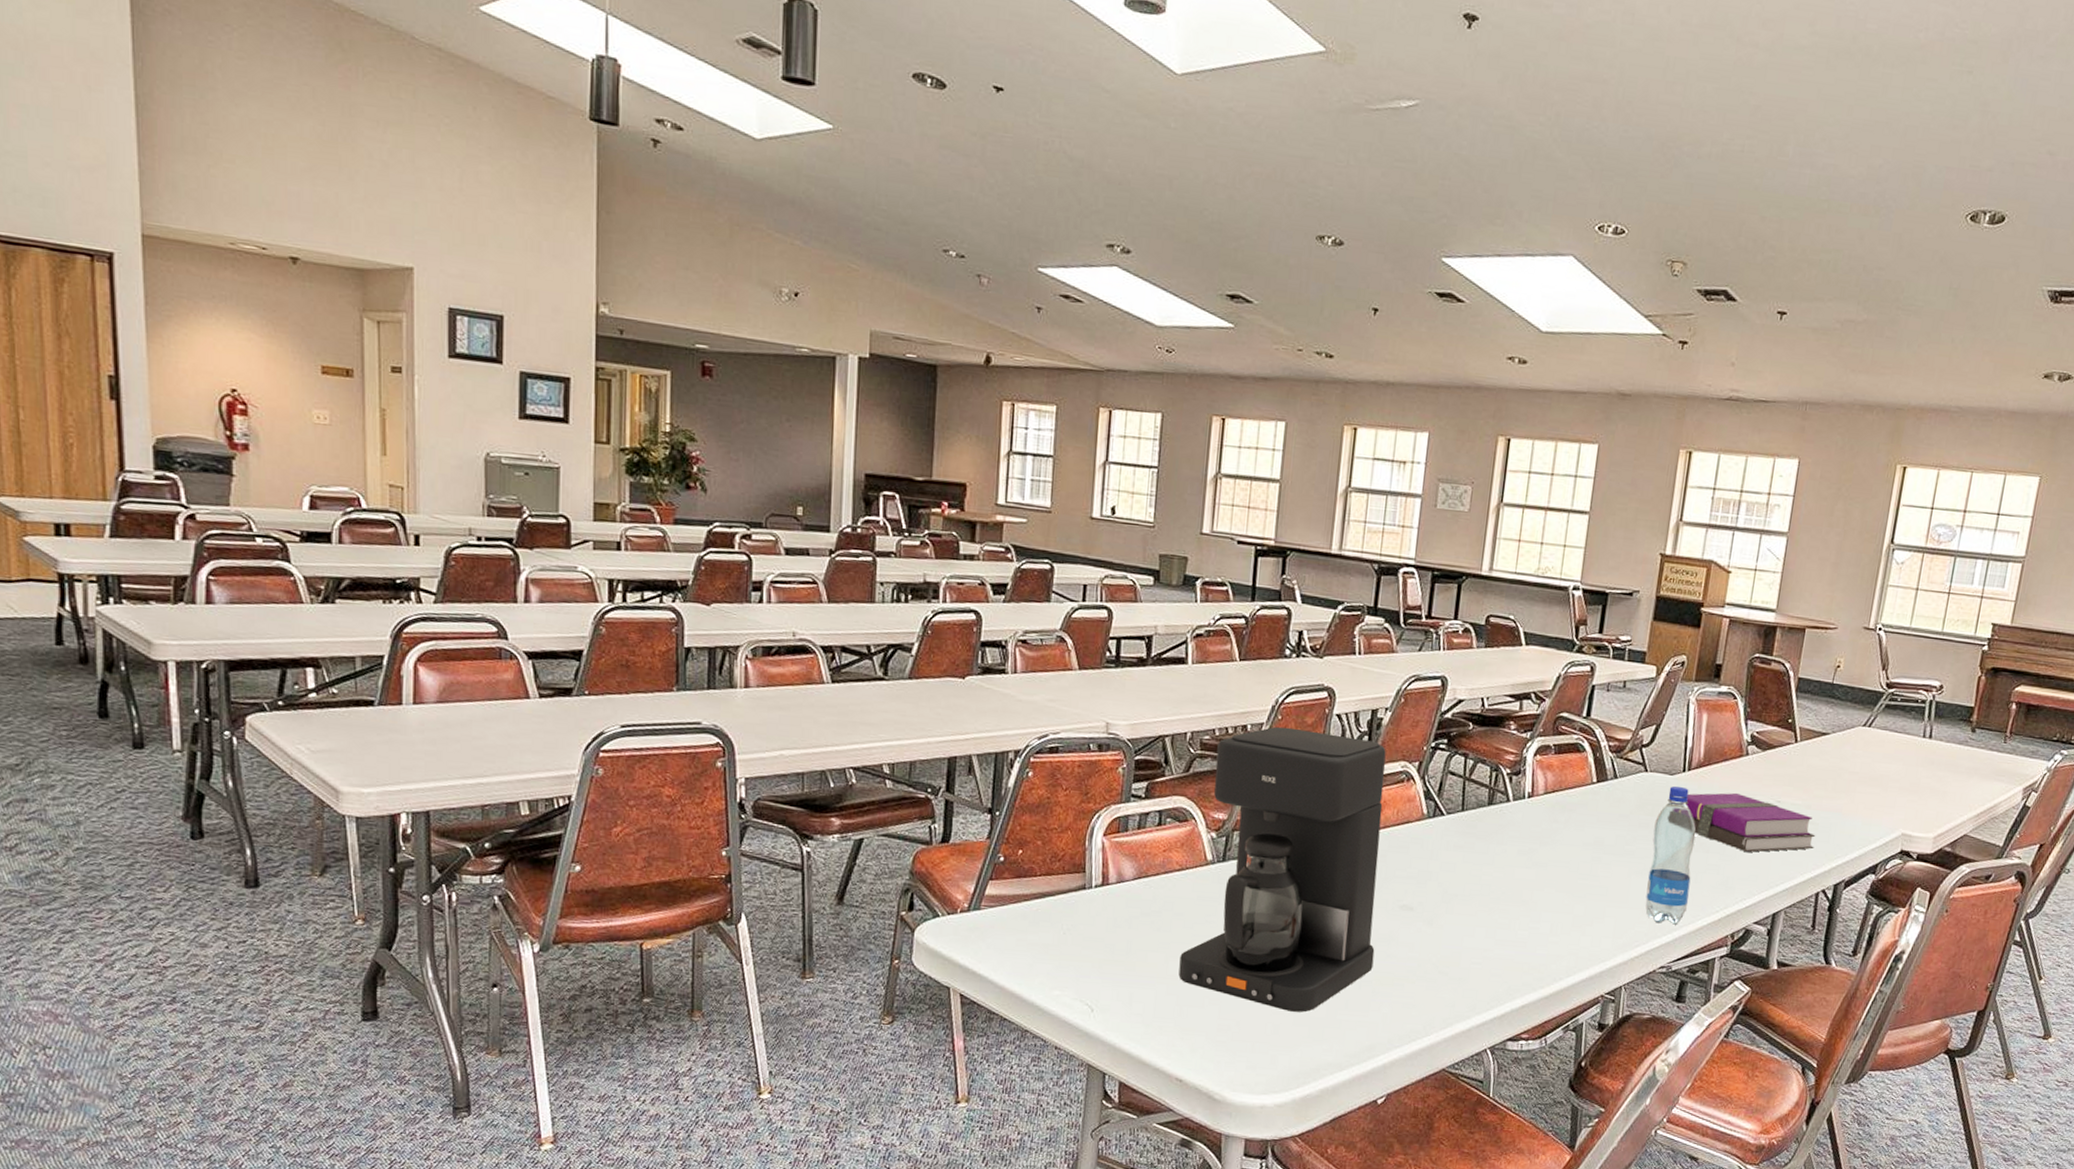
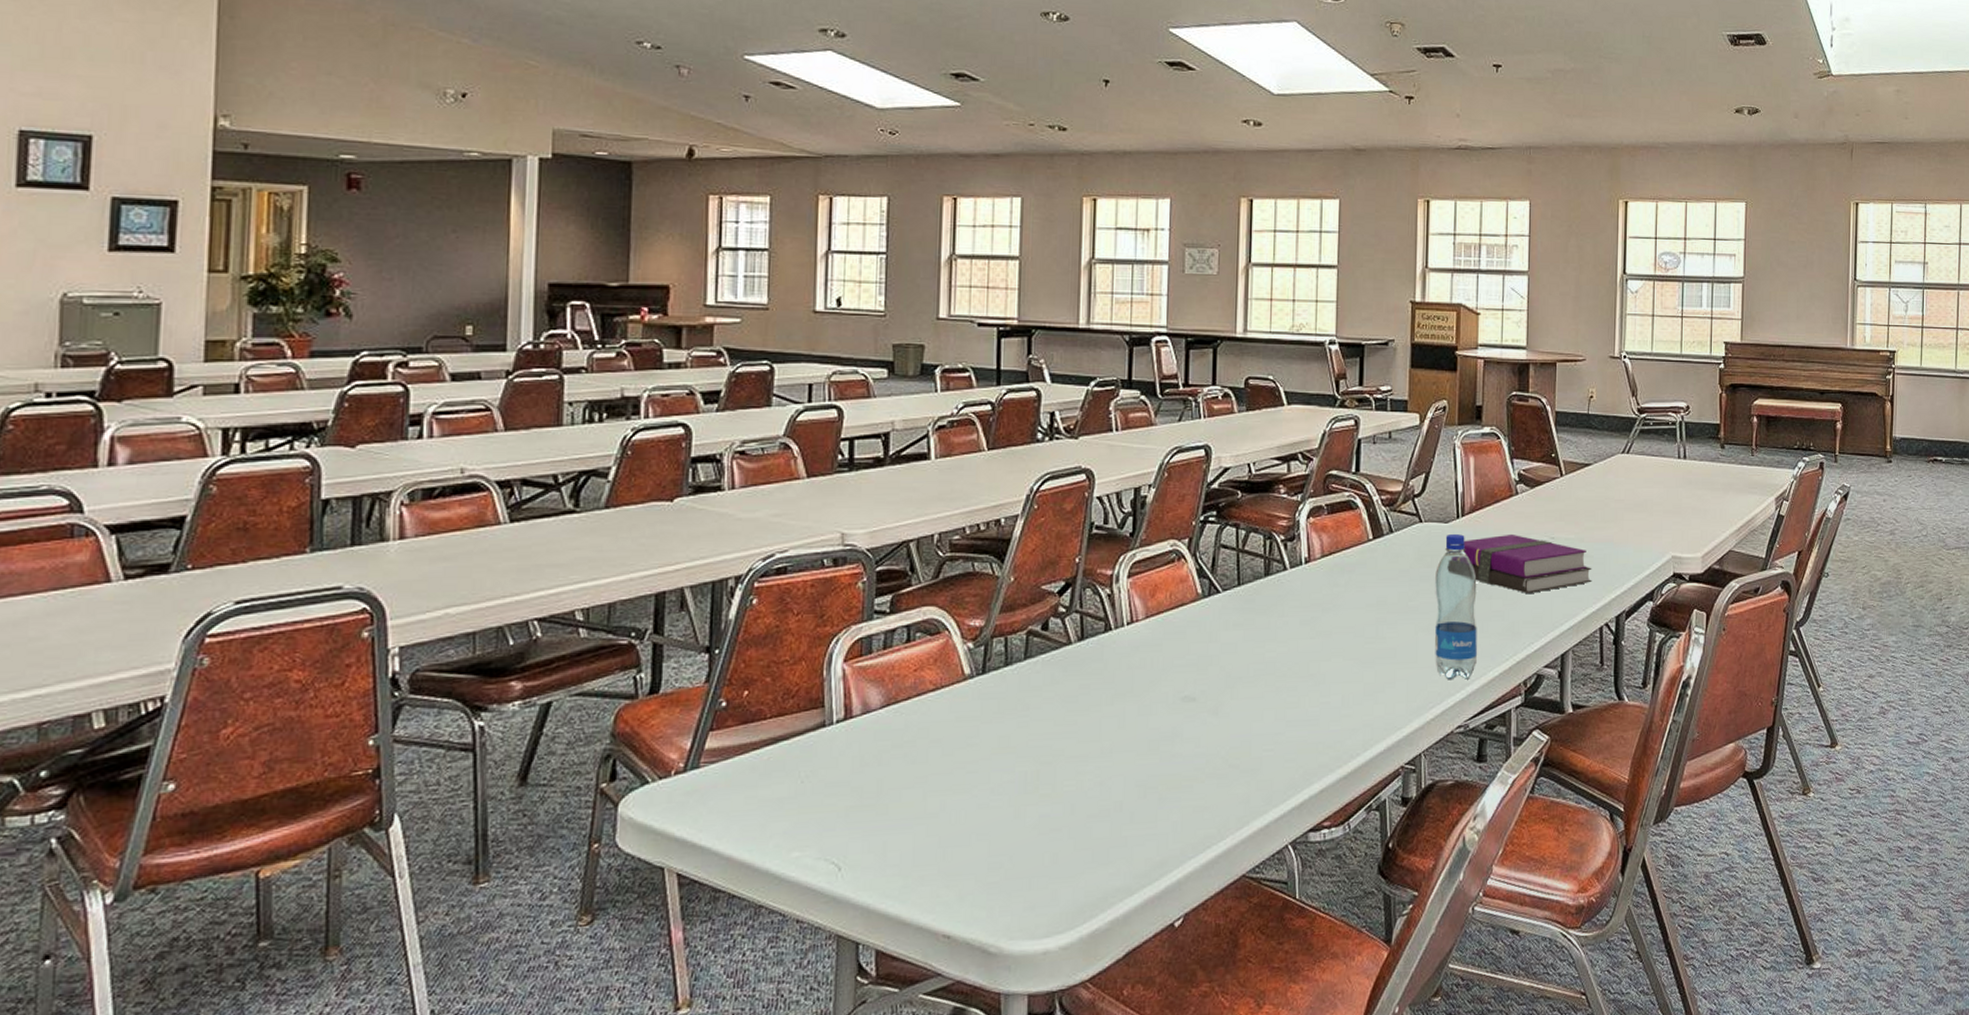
coffee maker: present [1178,726,1386,1013] -> none [939,516,1158,836]

